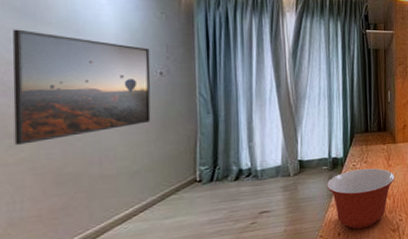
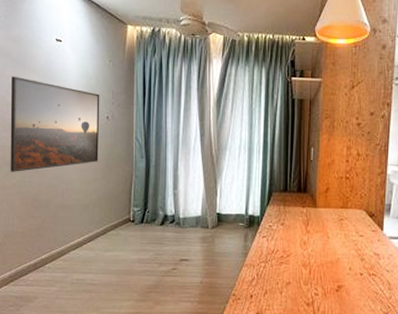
mixing bowl: present [326,168,395,229] -> none [242,230,314,295]

